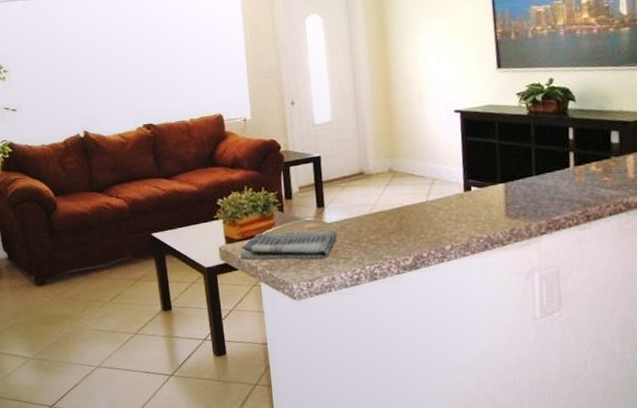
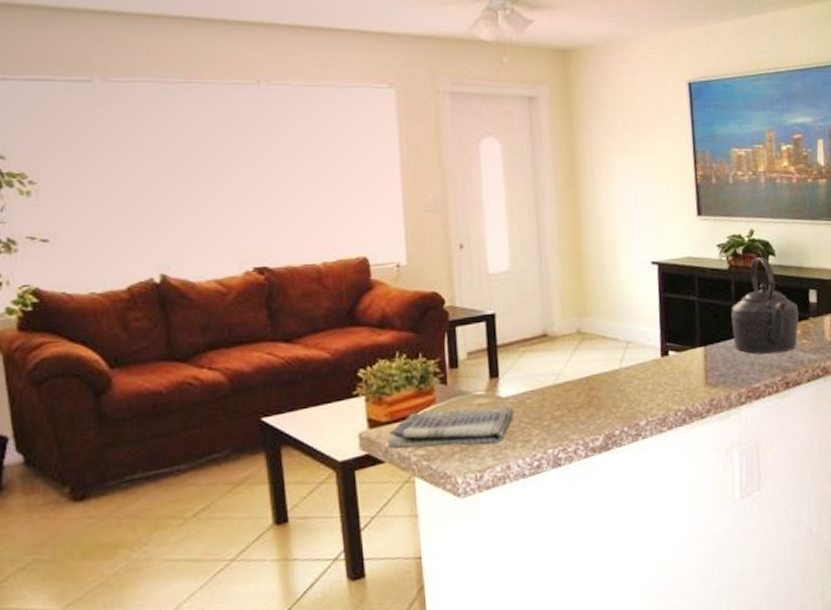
kettle: none [531,103,601,190] -> present [731,257,799,354]

